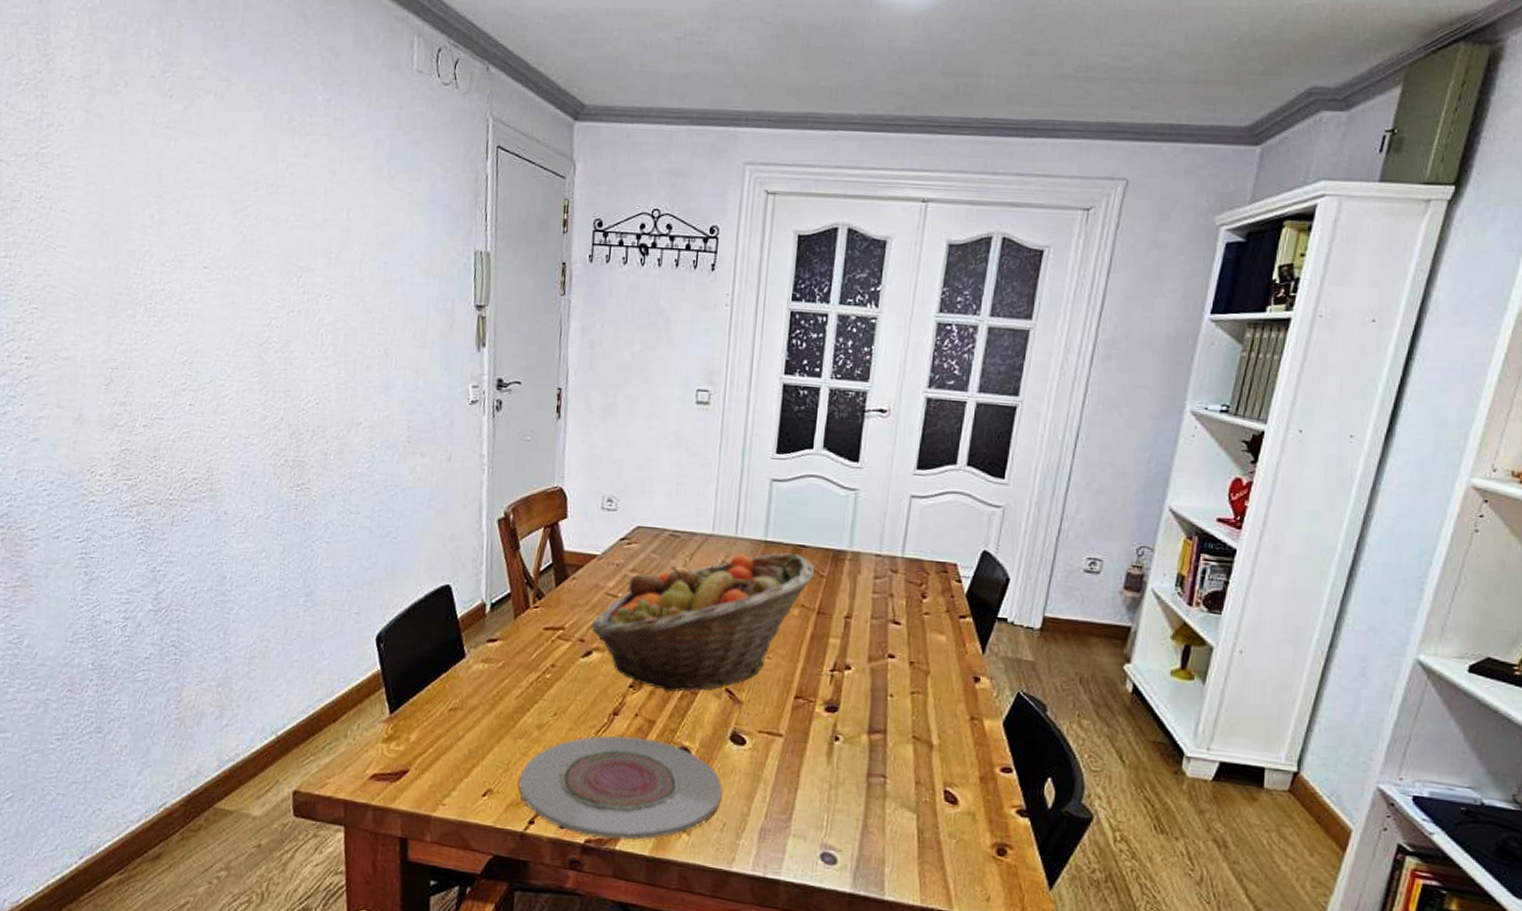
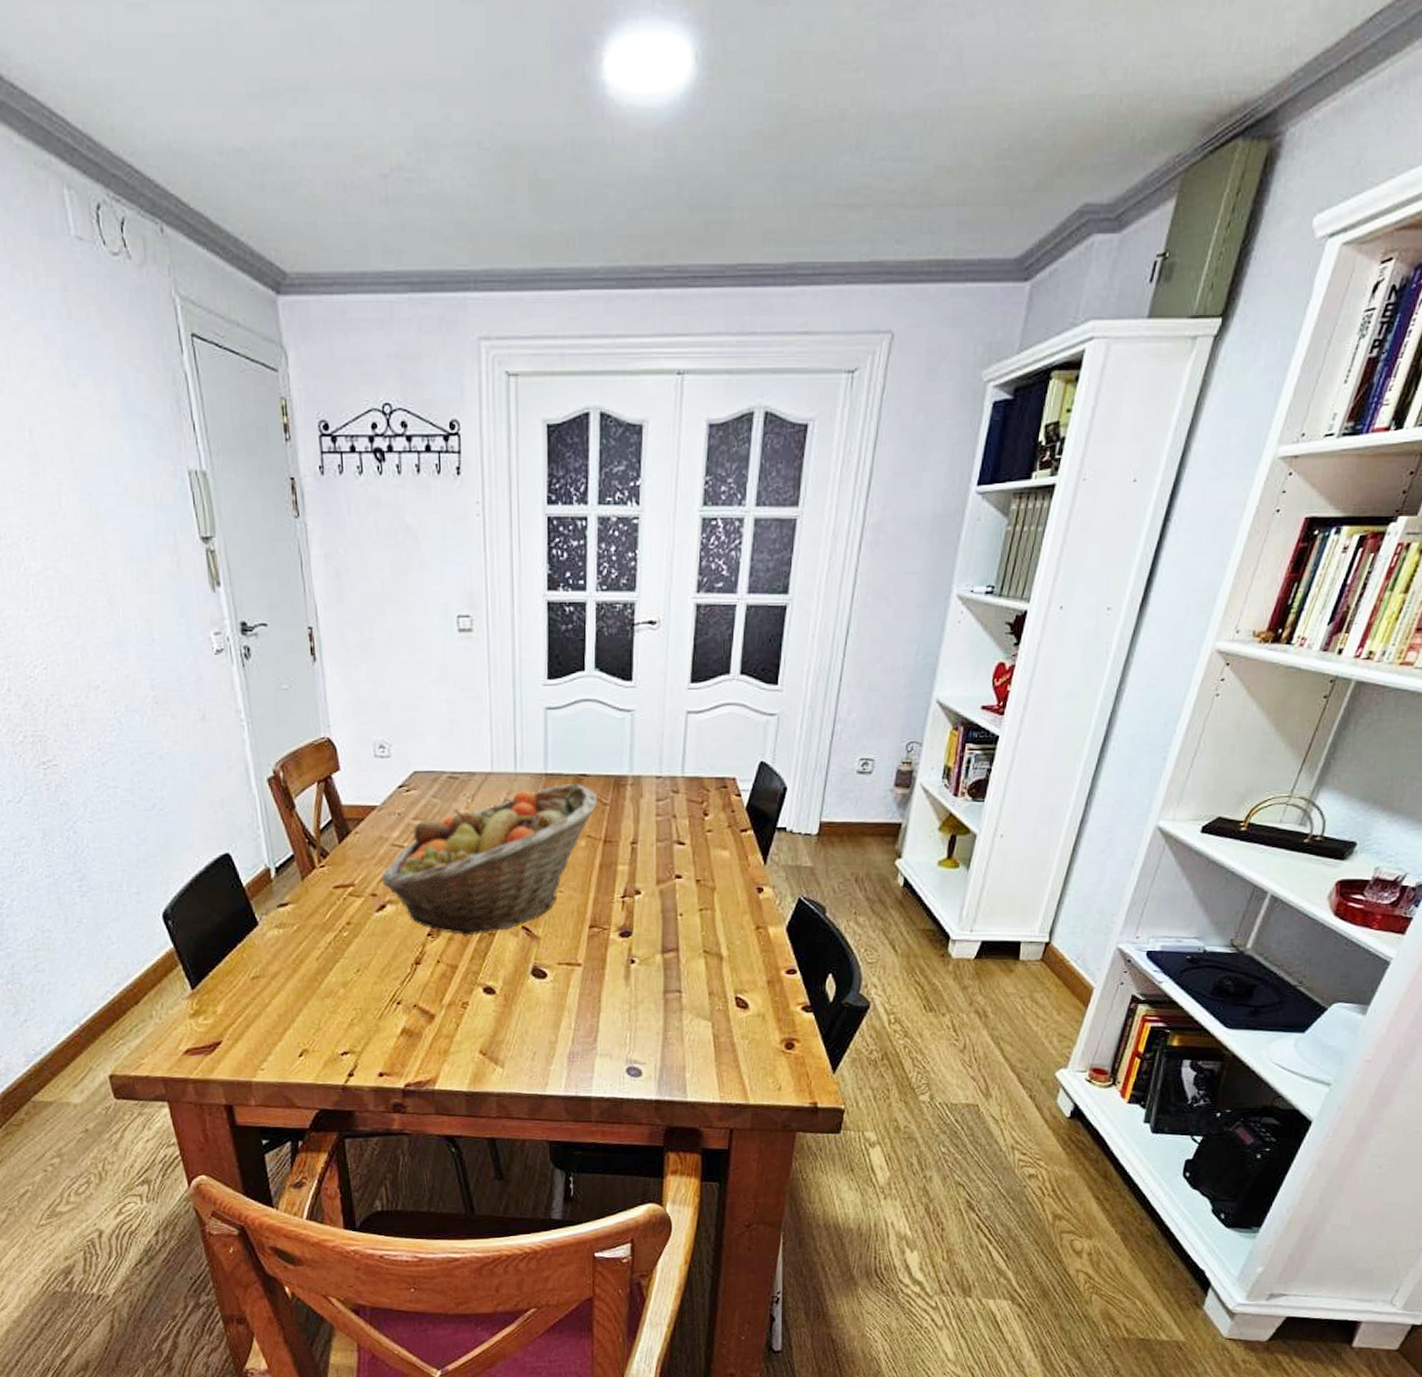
plate: present [519,735,723,840] -> none [332,983,531,1080]

